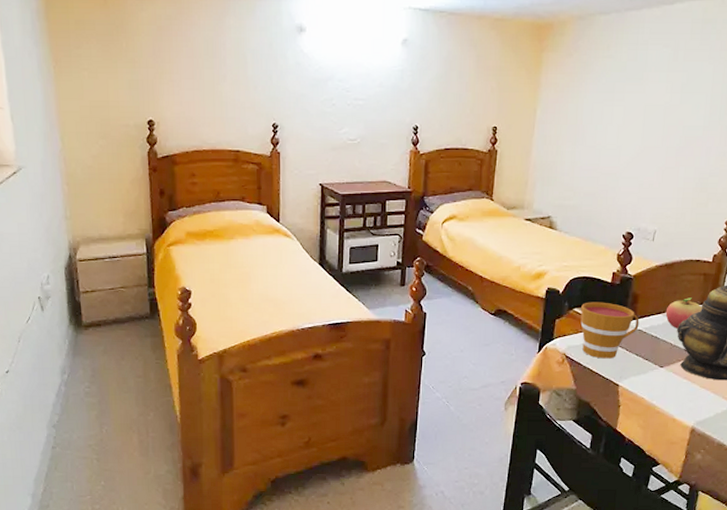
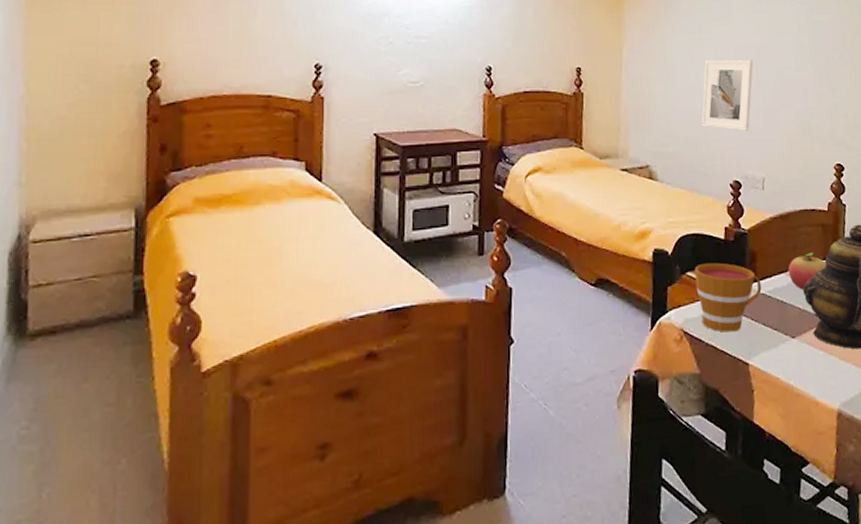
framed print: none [603,118,661,187] -> present [701,59,753,131]

